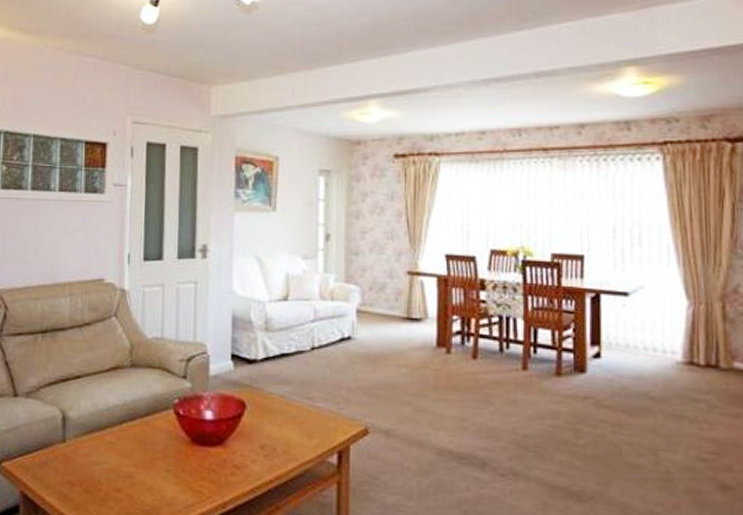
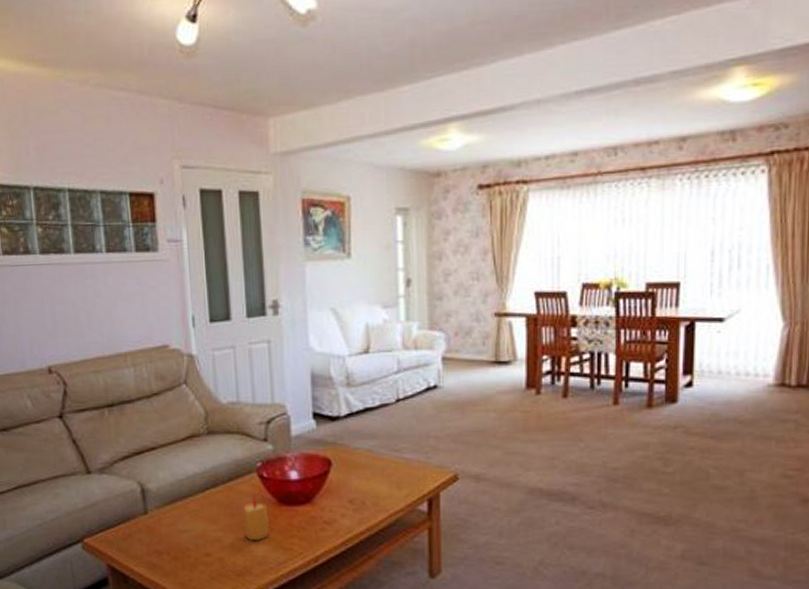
candle: none [155,432,181,480] -> present [242,495,269,541]

